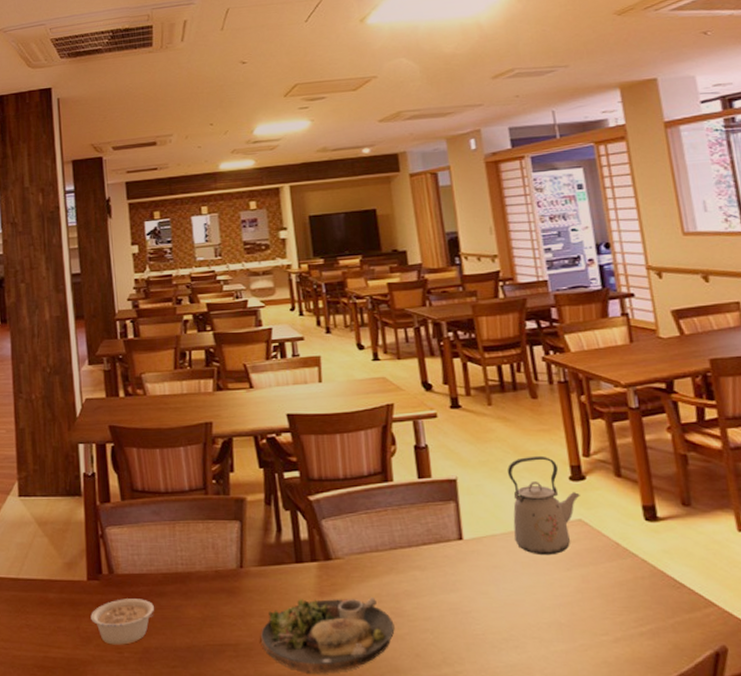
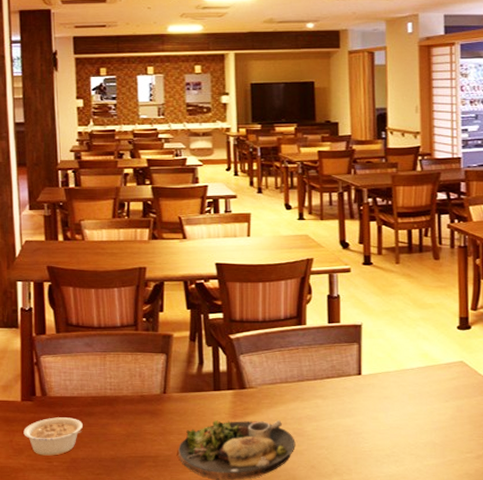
kettle: present [508,455,580,556] -> none [406,308,464,390]

